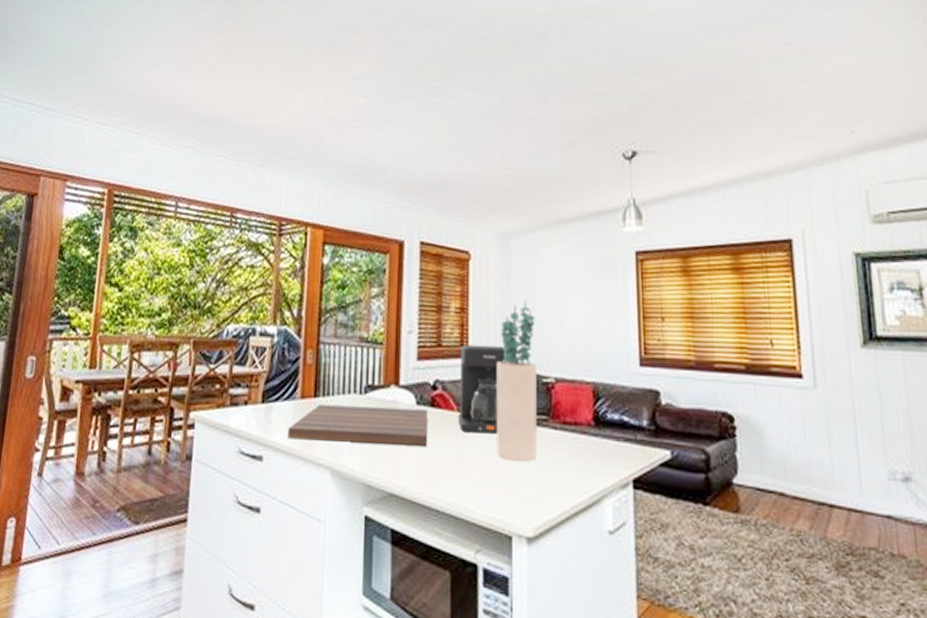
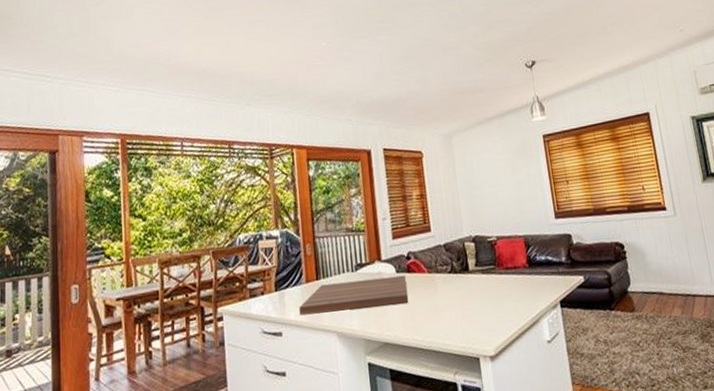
coffee maker: present [457,344,512,434] -> none [424,218,463,288]
vase: present [496,300,537,461] -> none [452,182,490,303]

